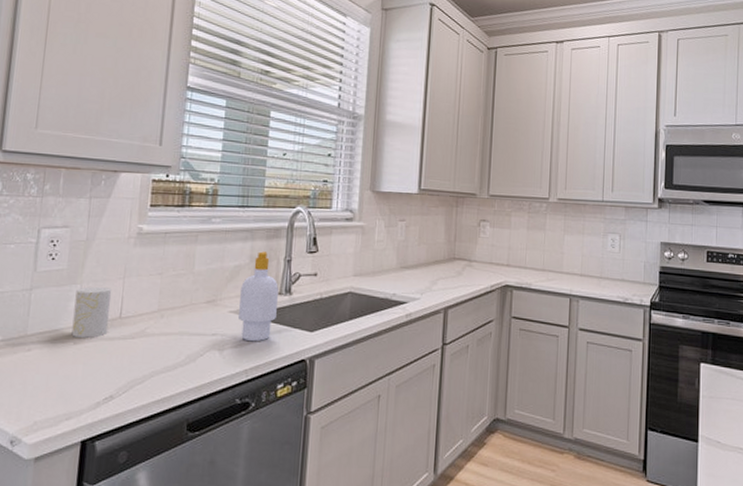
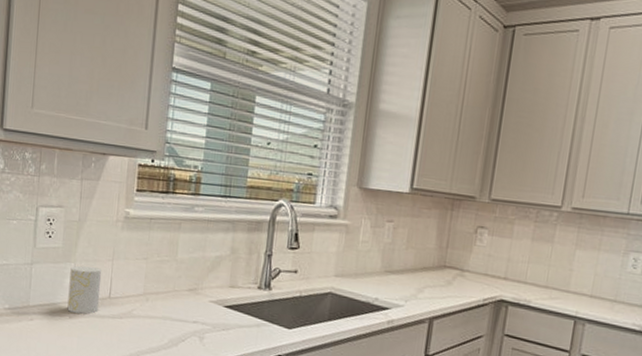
soap bottle: present [238,251,279,342] -> none [218,244,258,333]

